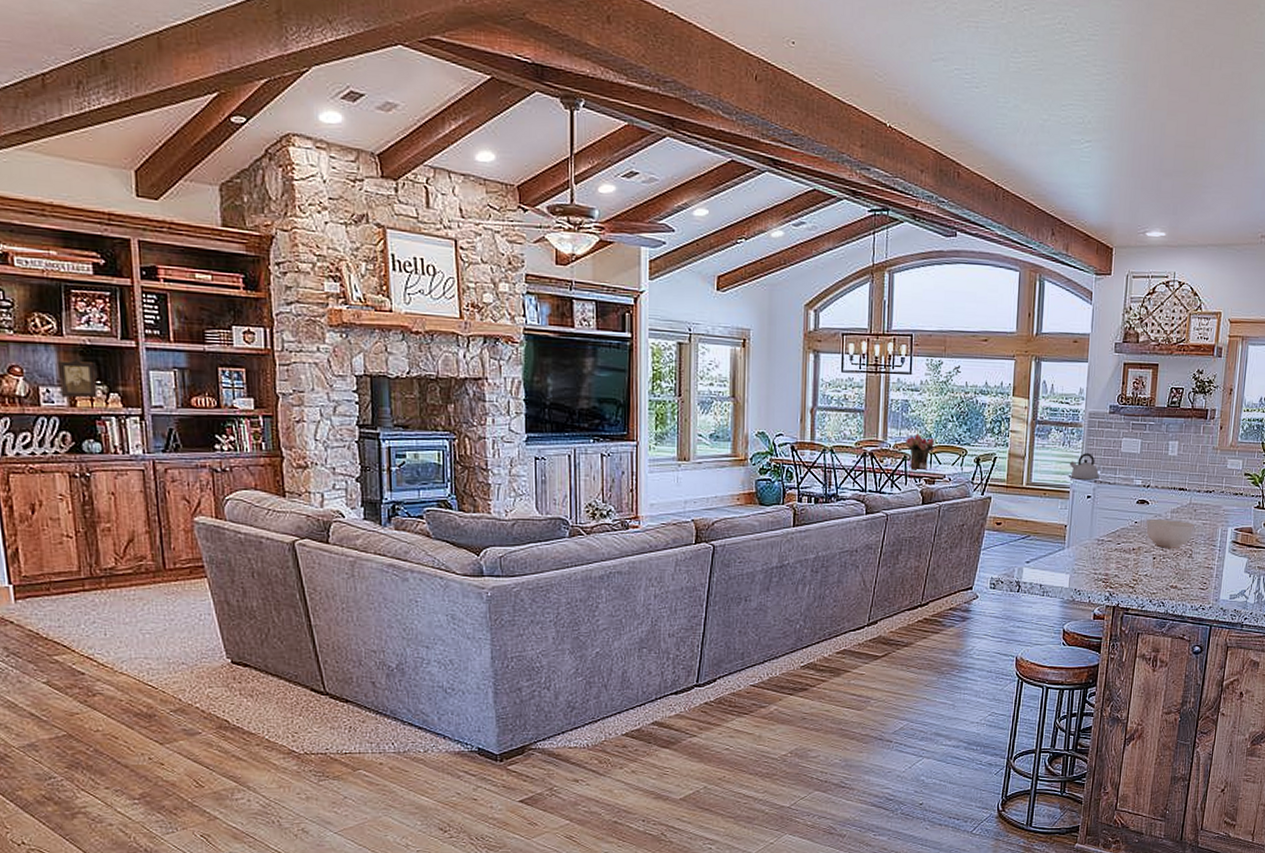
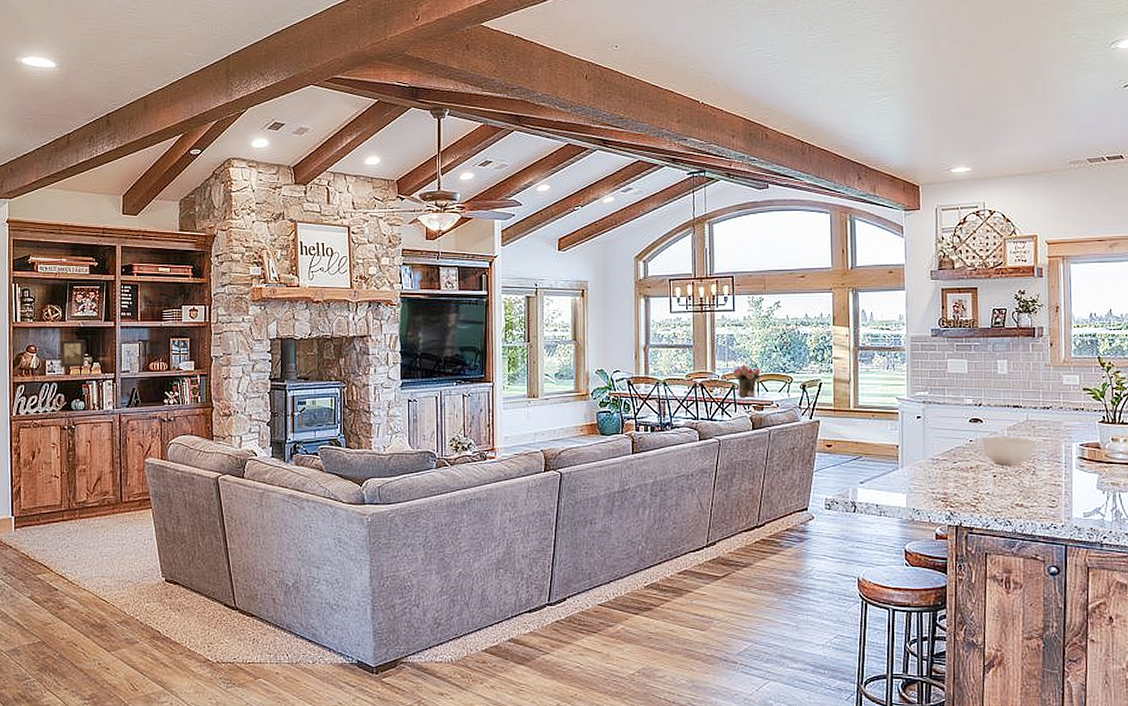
kettle: present [1069,453,1099,480] -> none [895,375,928,401]

